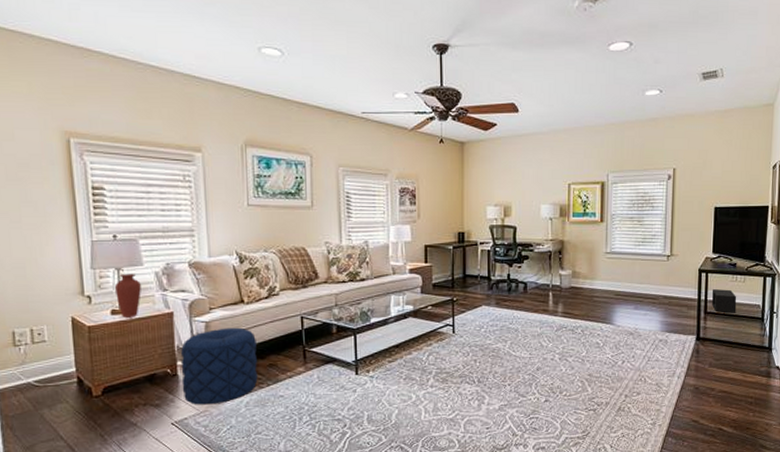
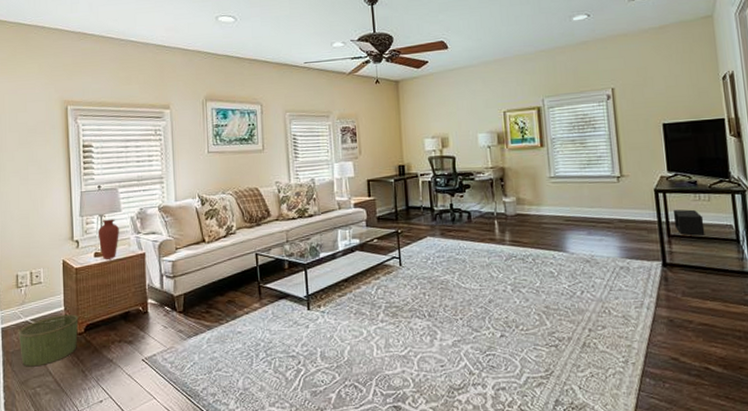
basket: none [17,376,95,432] -> present [17,314,80,367]
pouf: present [180,327,258,405] -> none [151,265,218,342]

